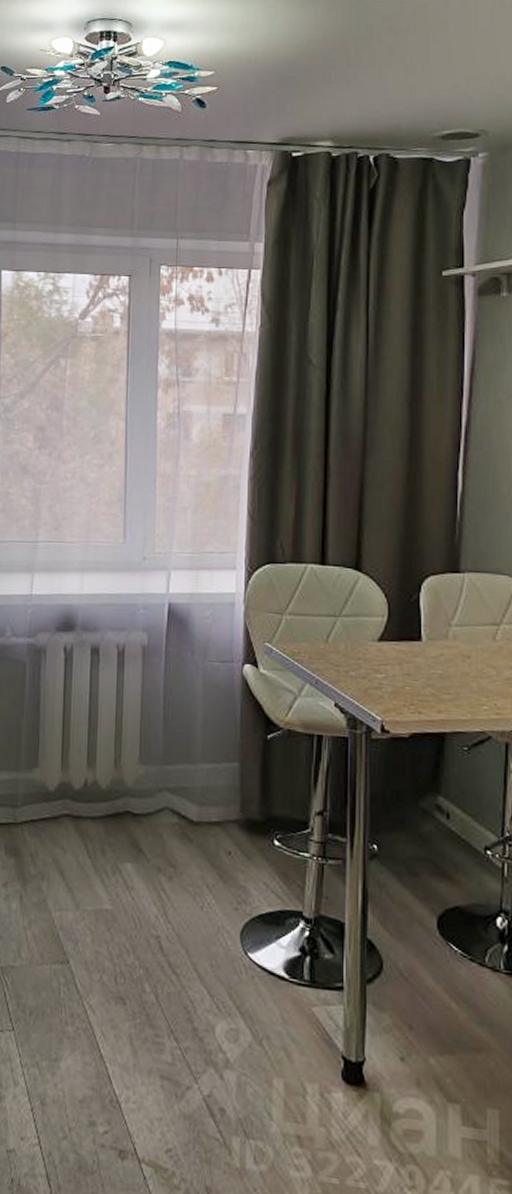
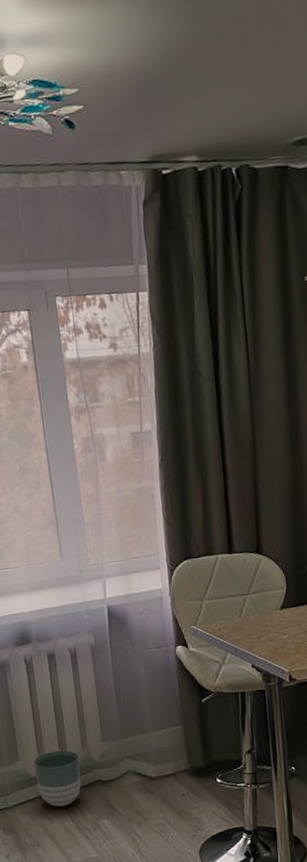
planter: none [53,763,109,836] -> present [33,750,81,807]

